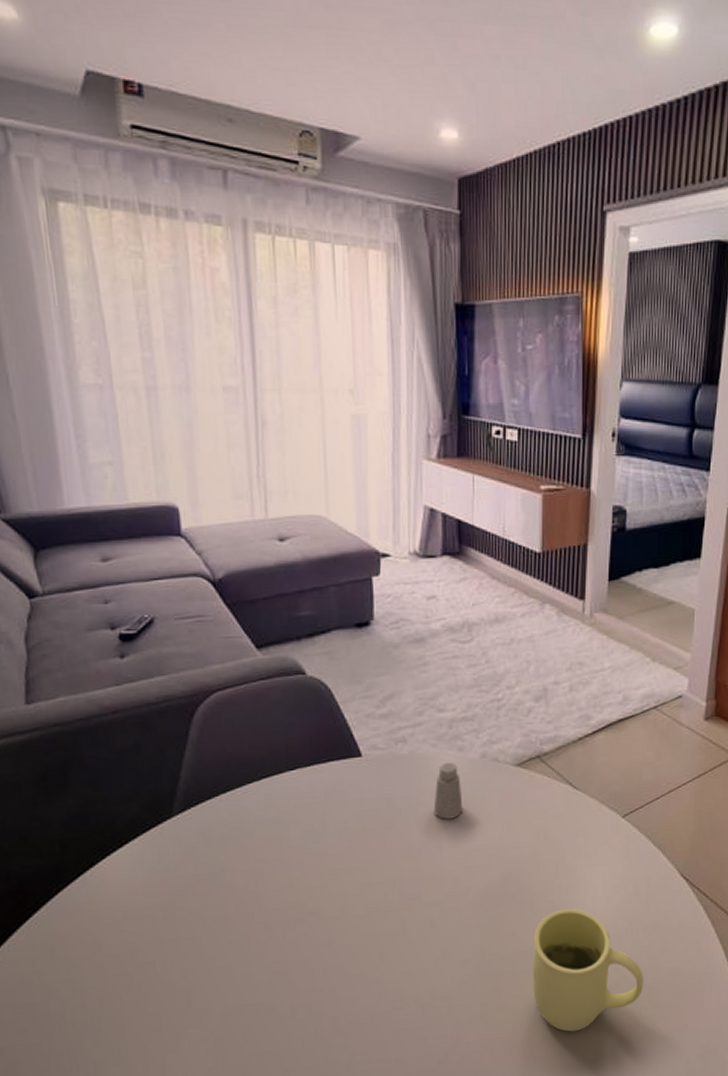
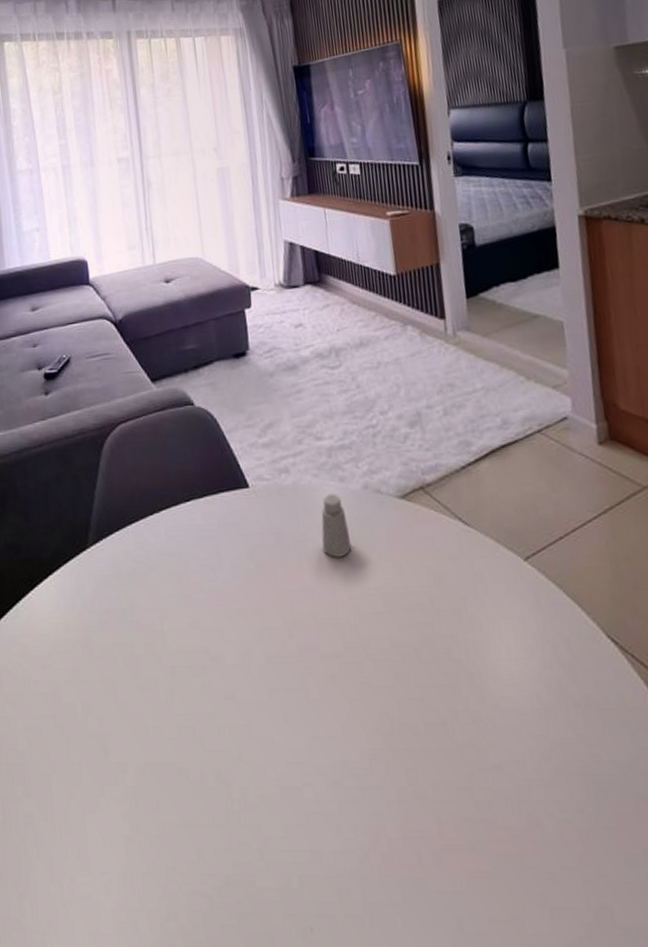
mug: present [533,908,644,1032] -> none [445,671,589,839]

